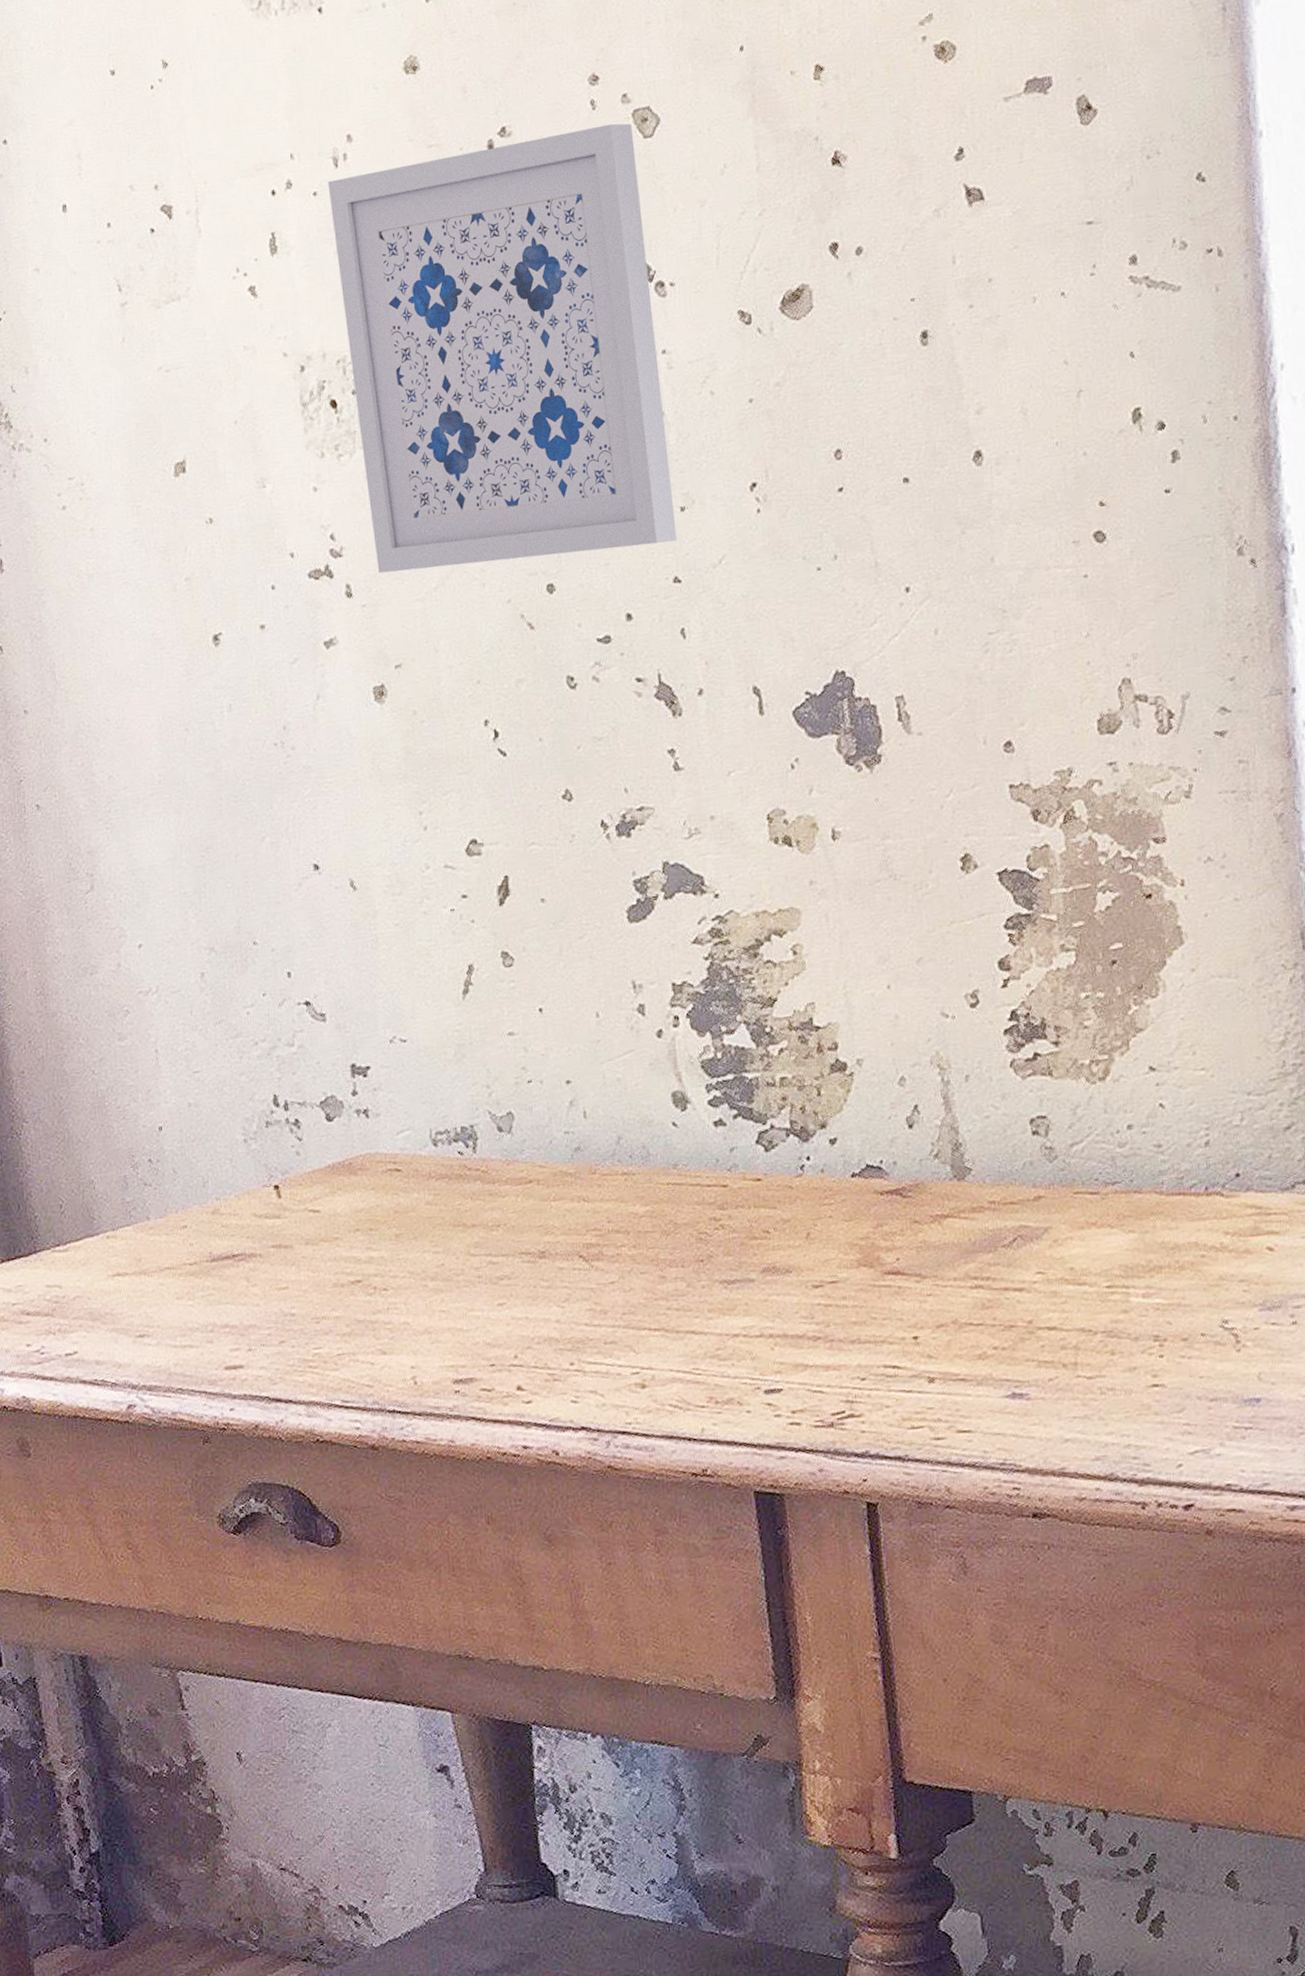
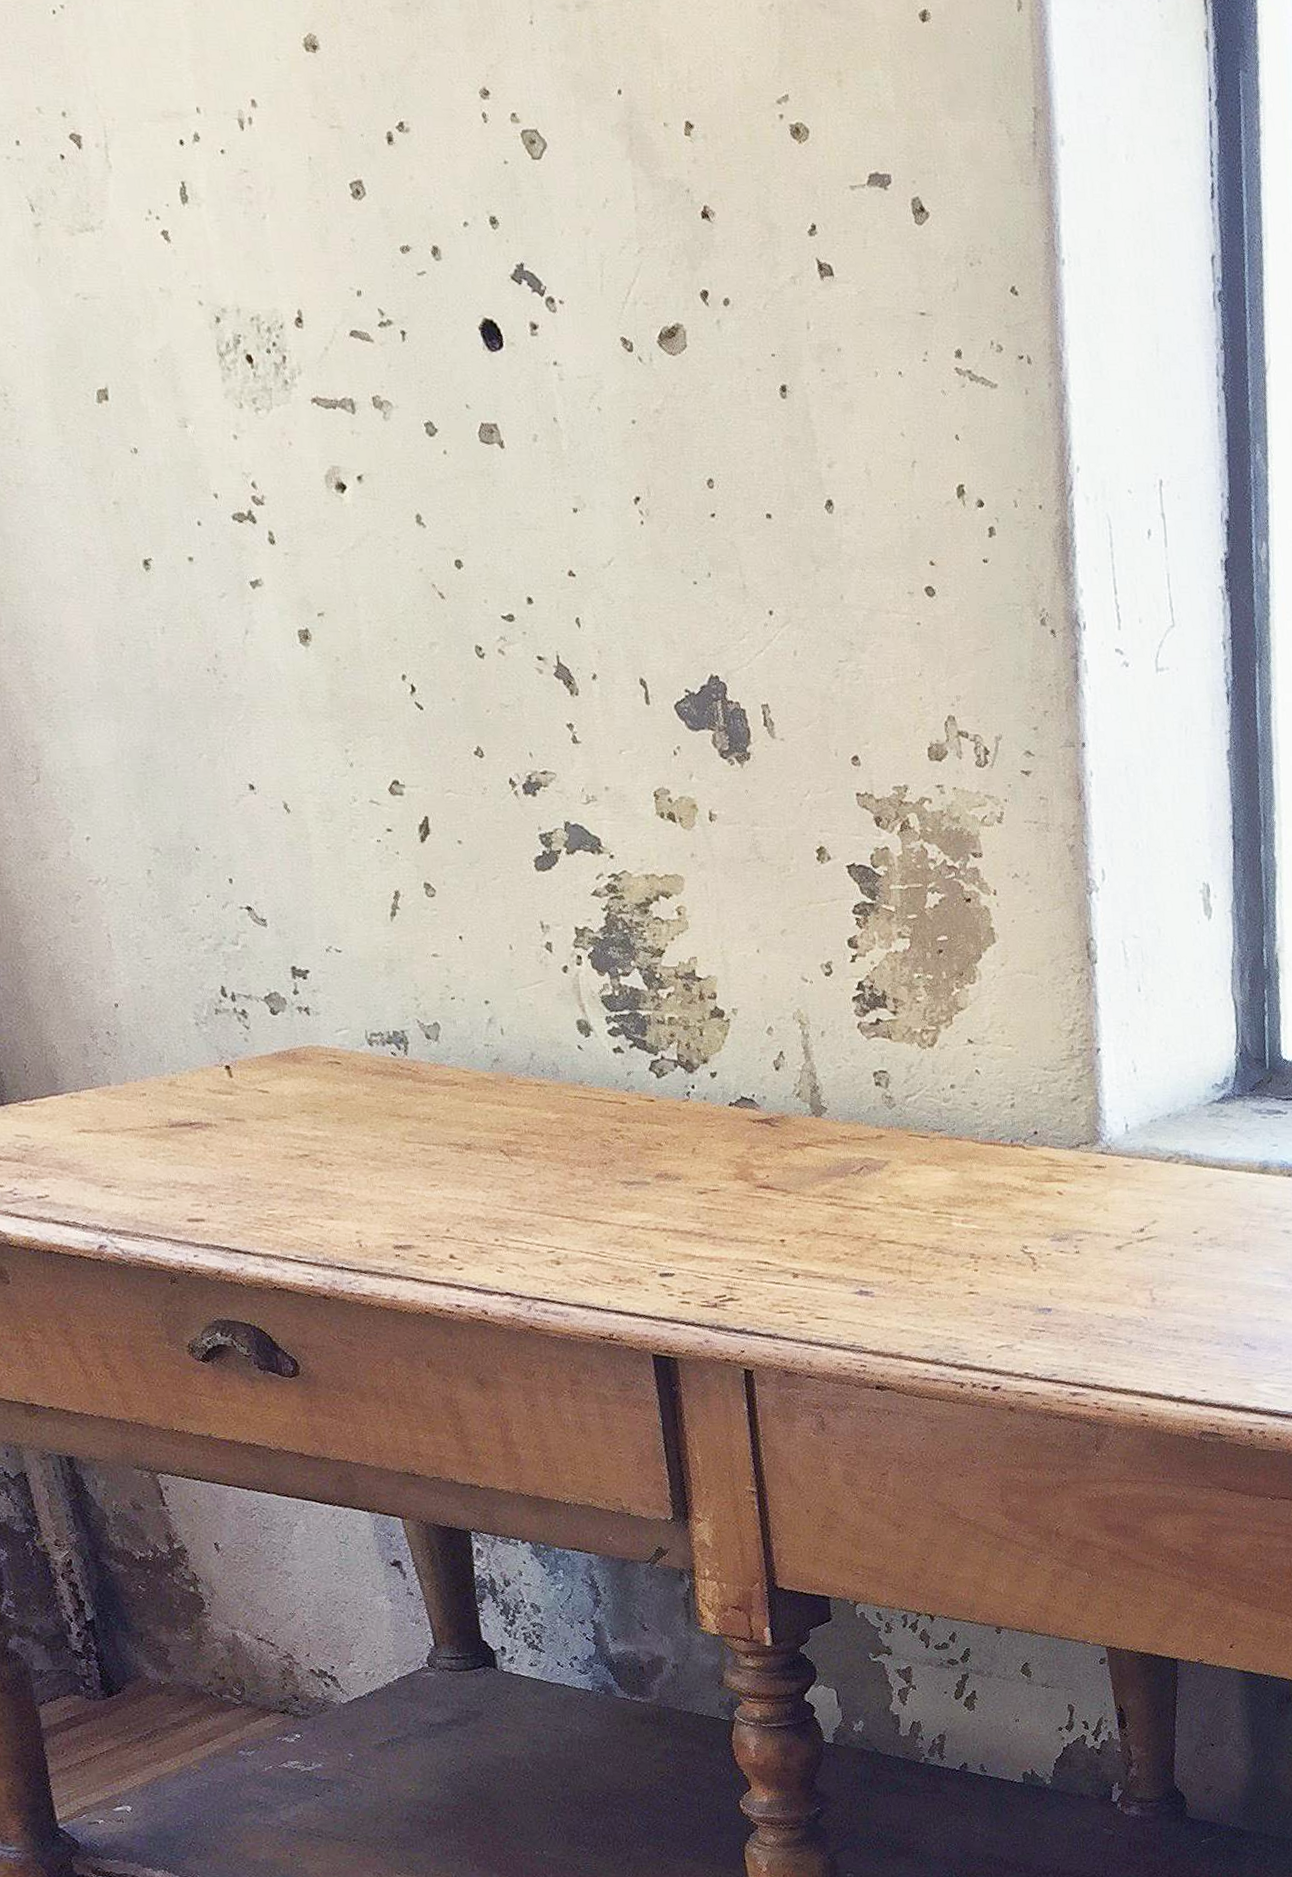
wall art: present [327,123,677,574] -> none [234,139,571,539]

